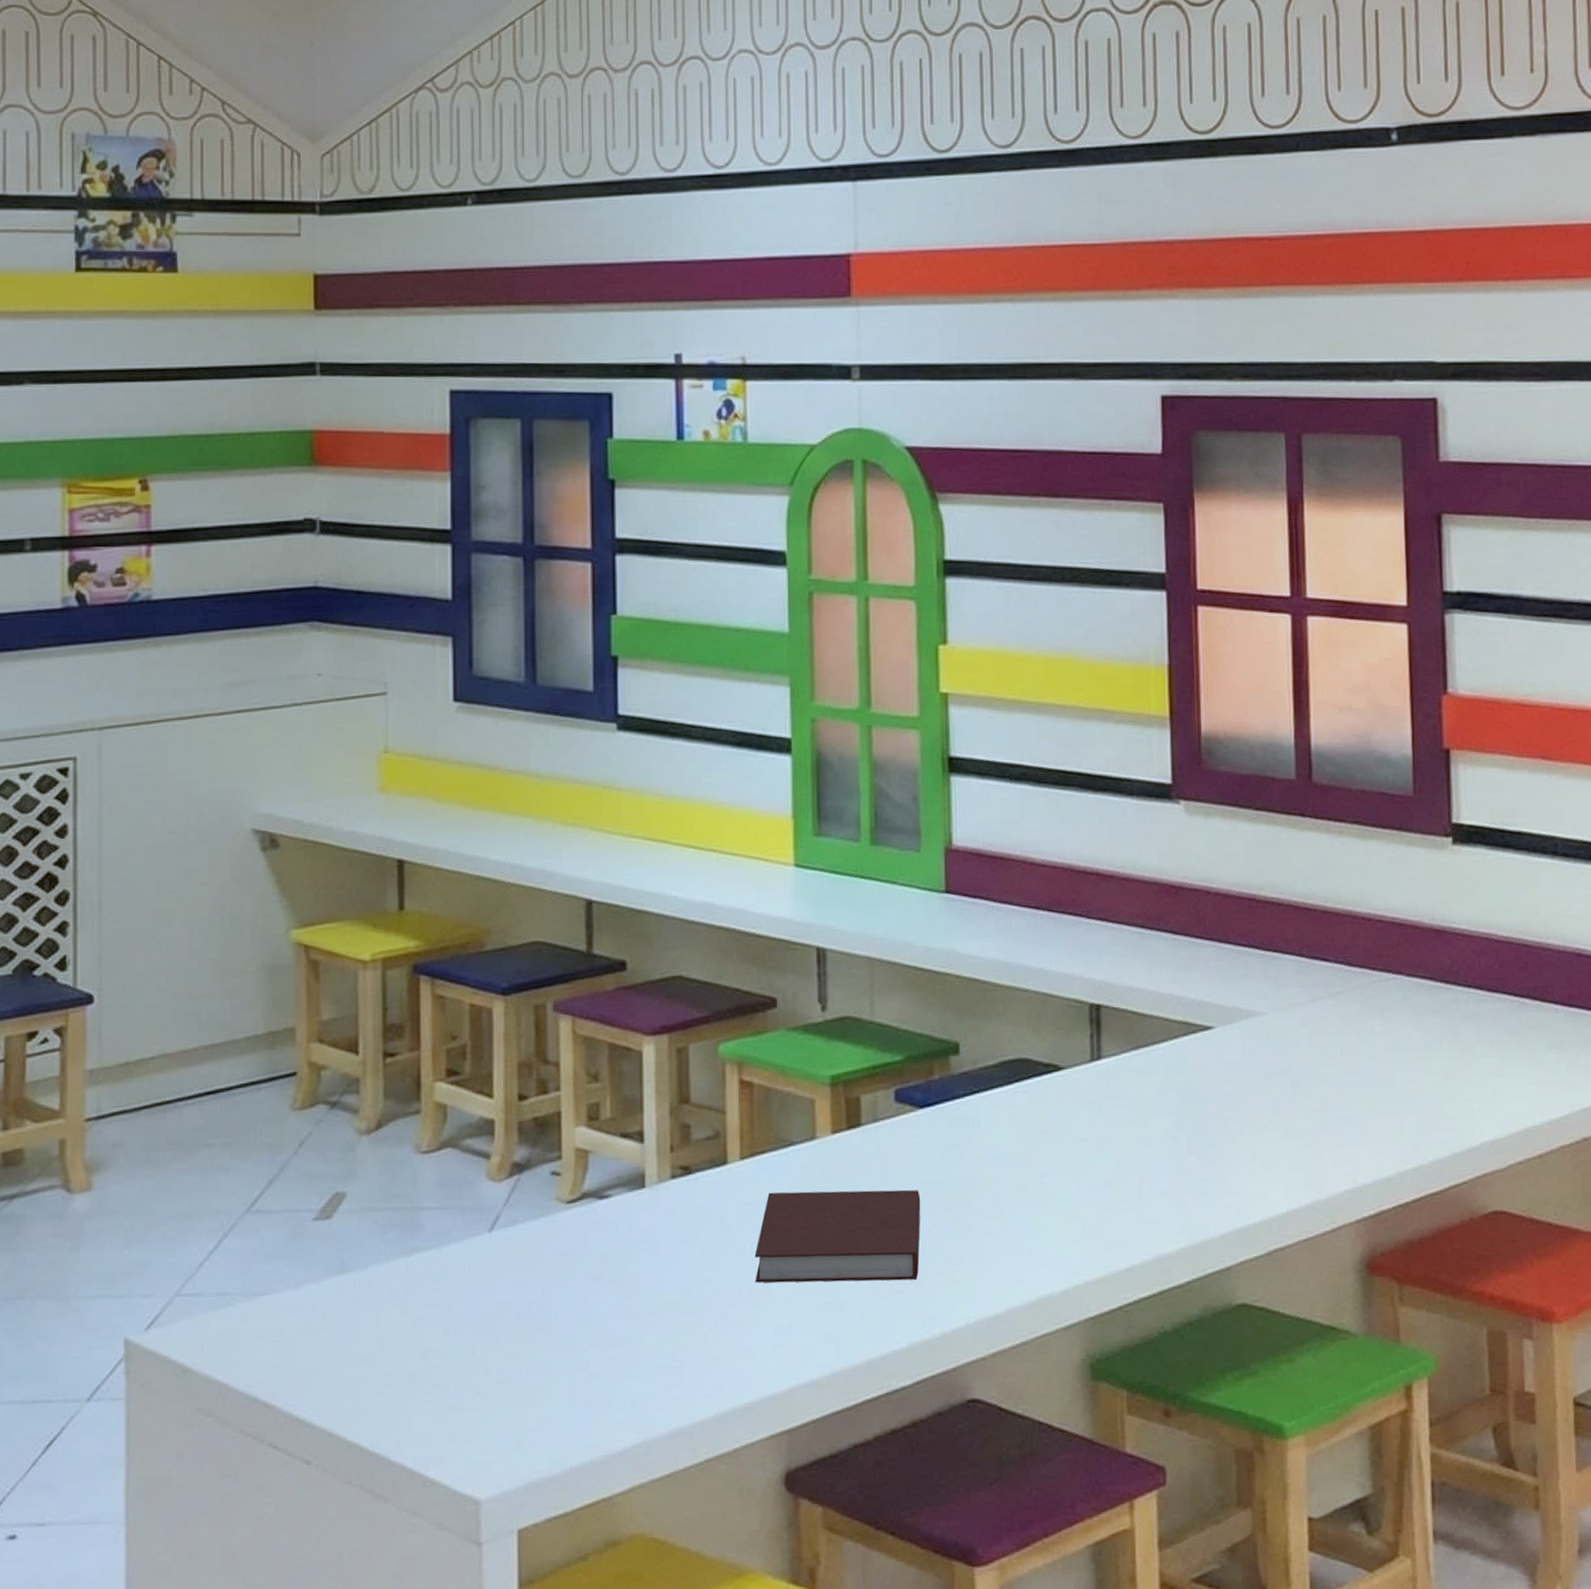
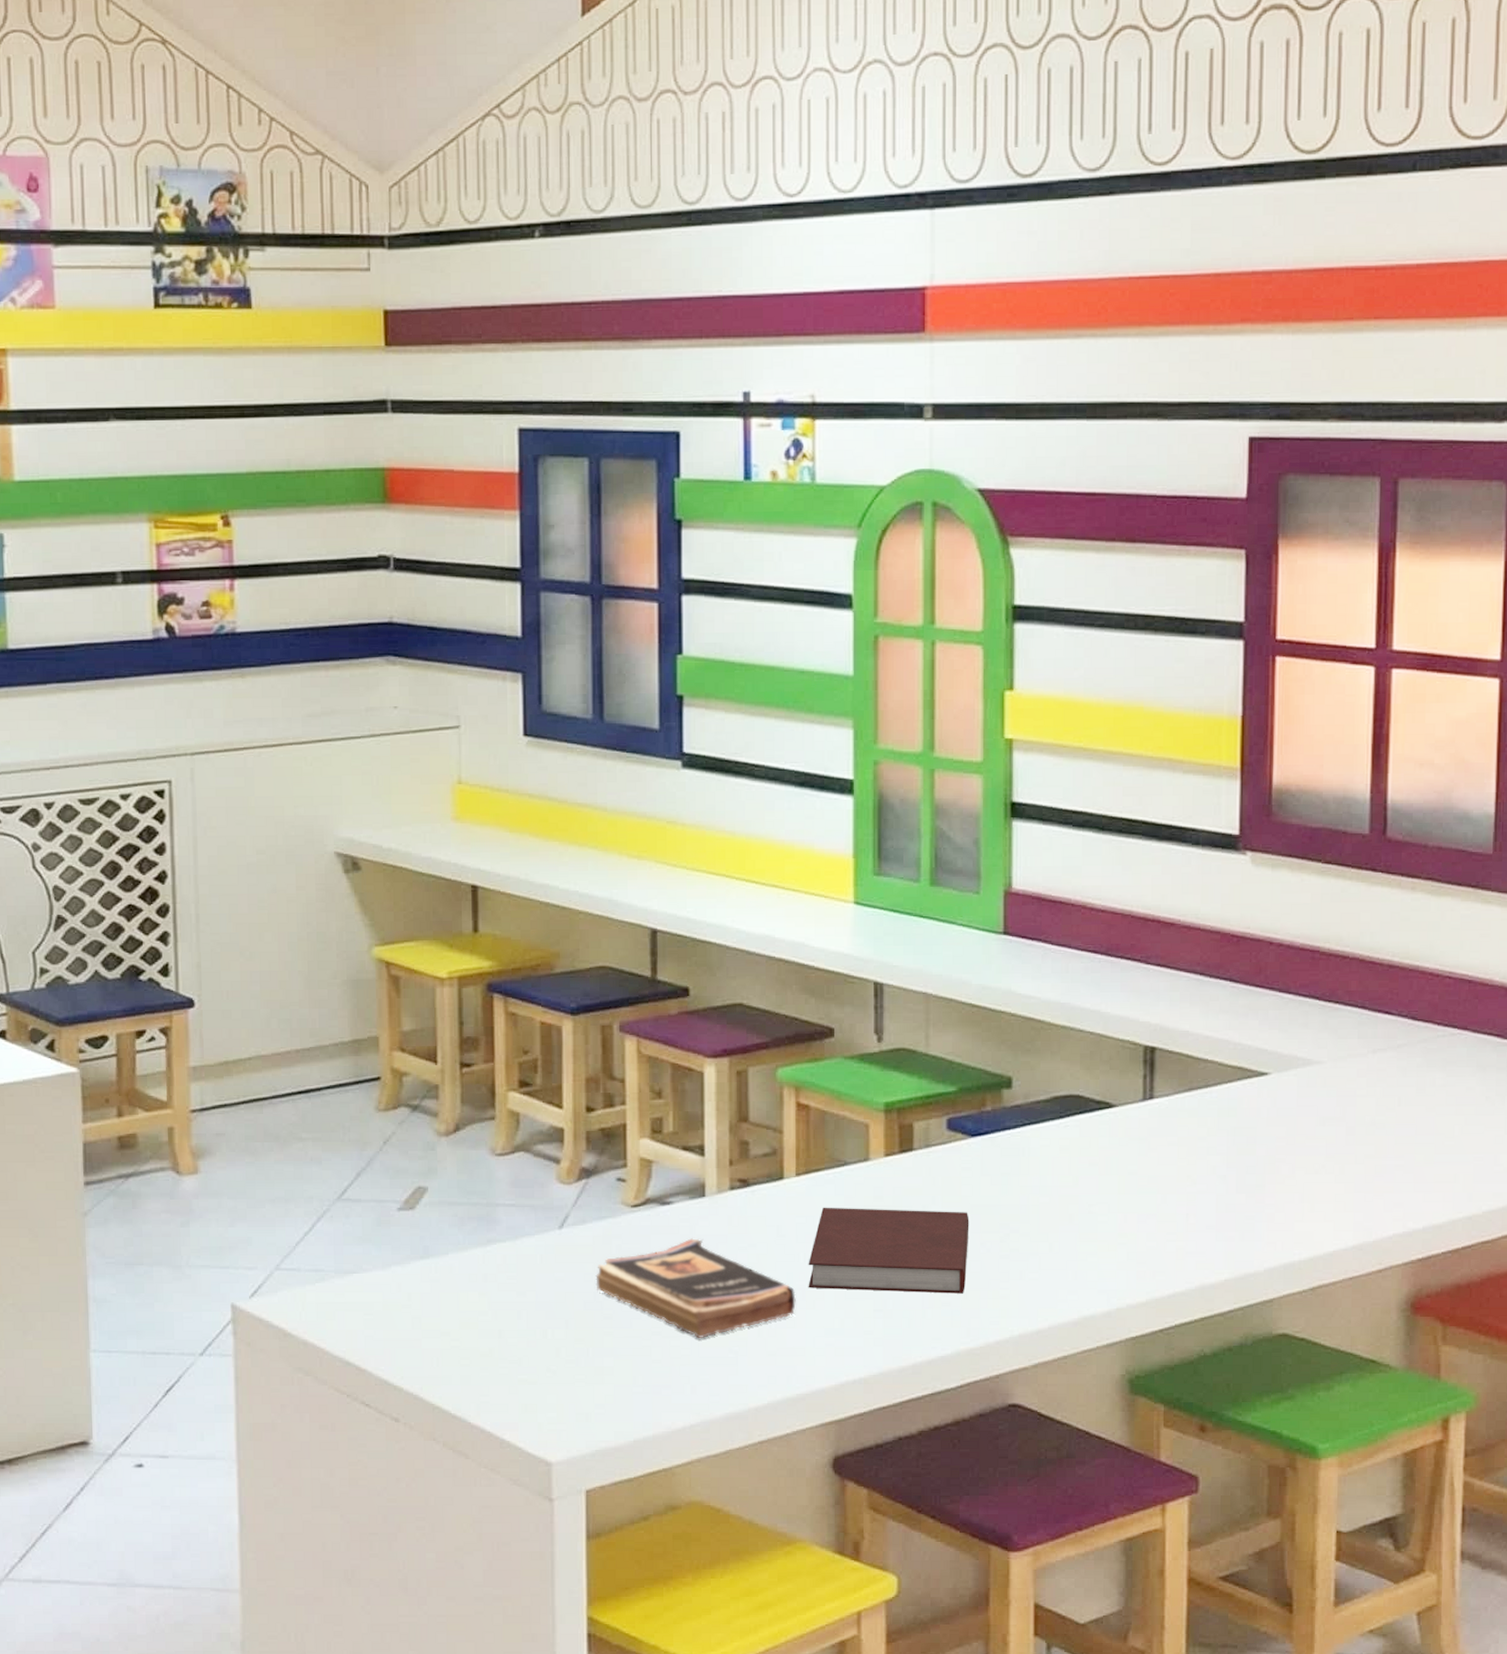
book: none [528,1234,742,1346] -> present [596,1238,796,1338]

